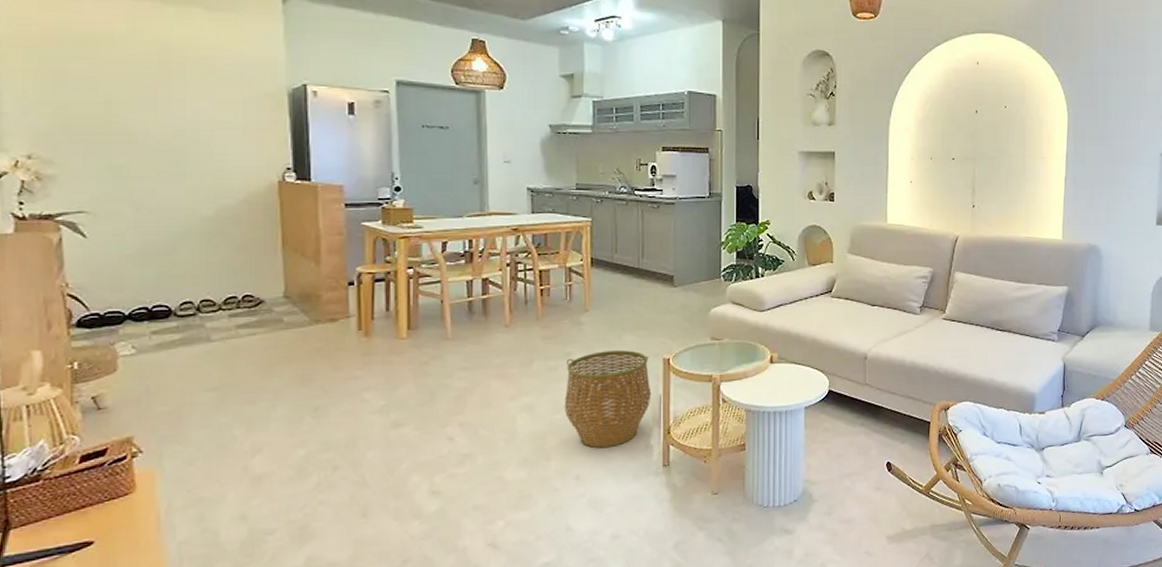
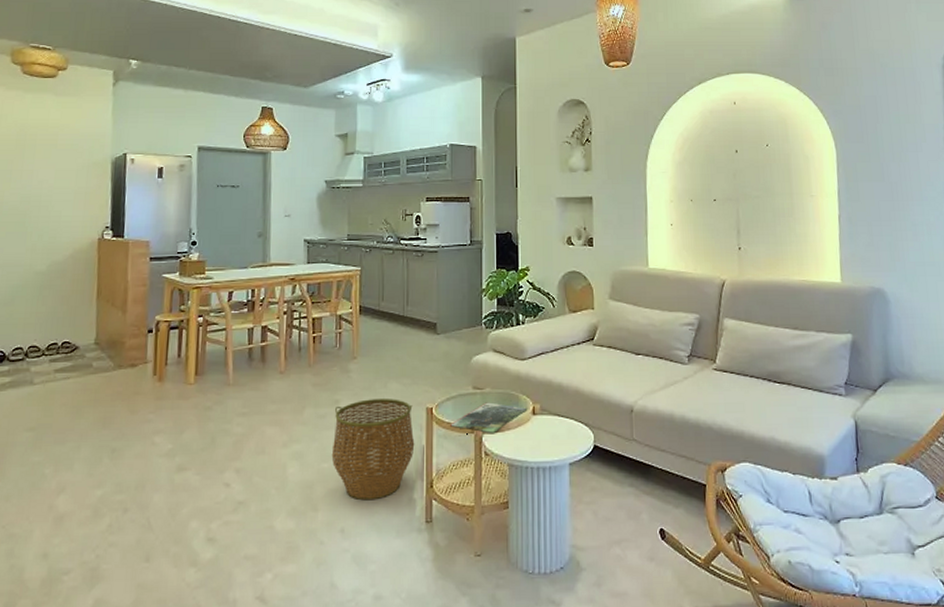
magazine: none [688,352,764,382] -> present [450,402,527,434]

